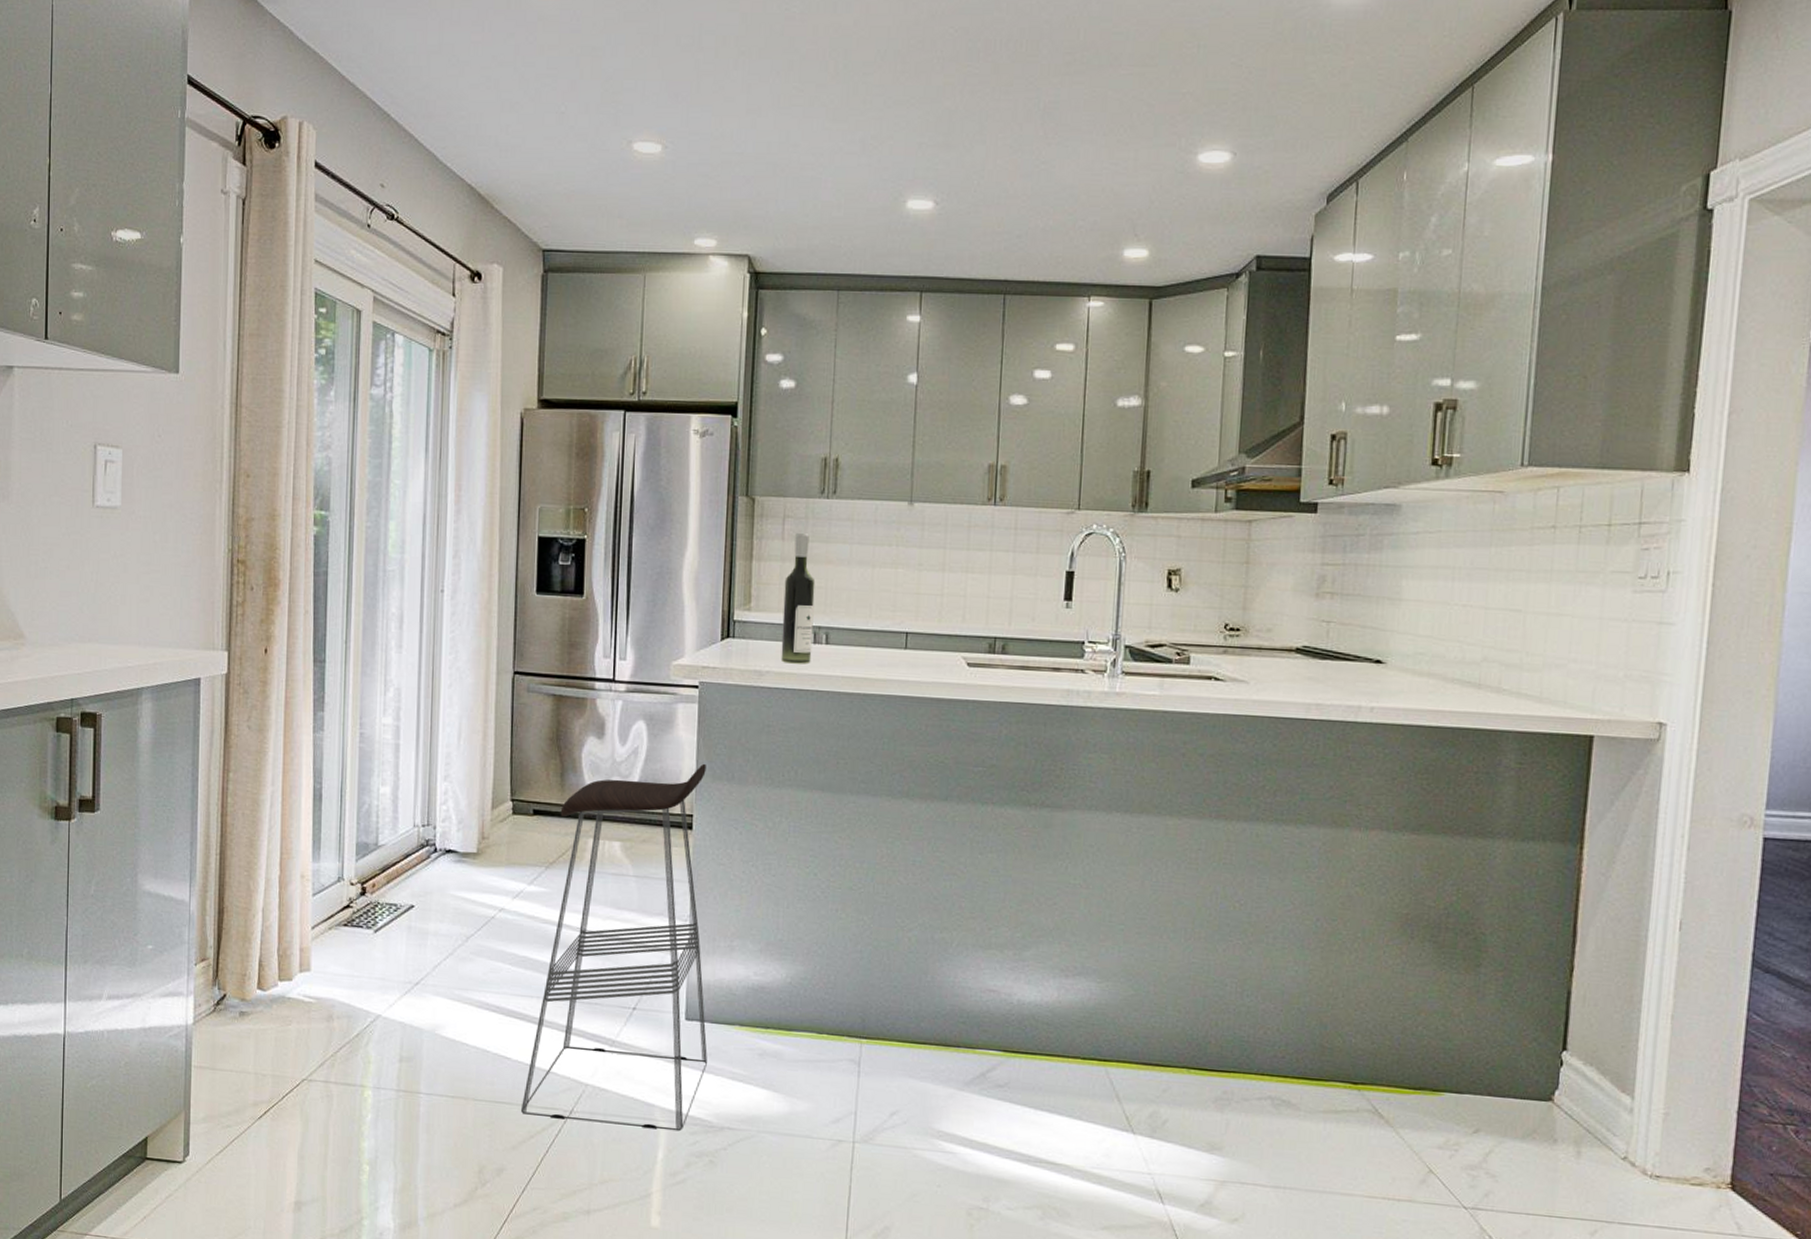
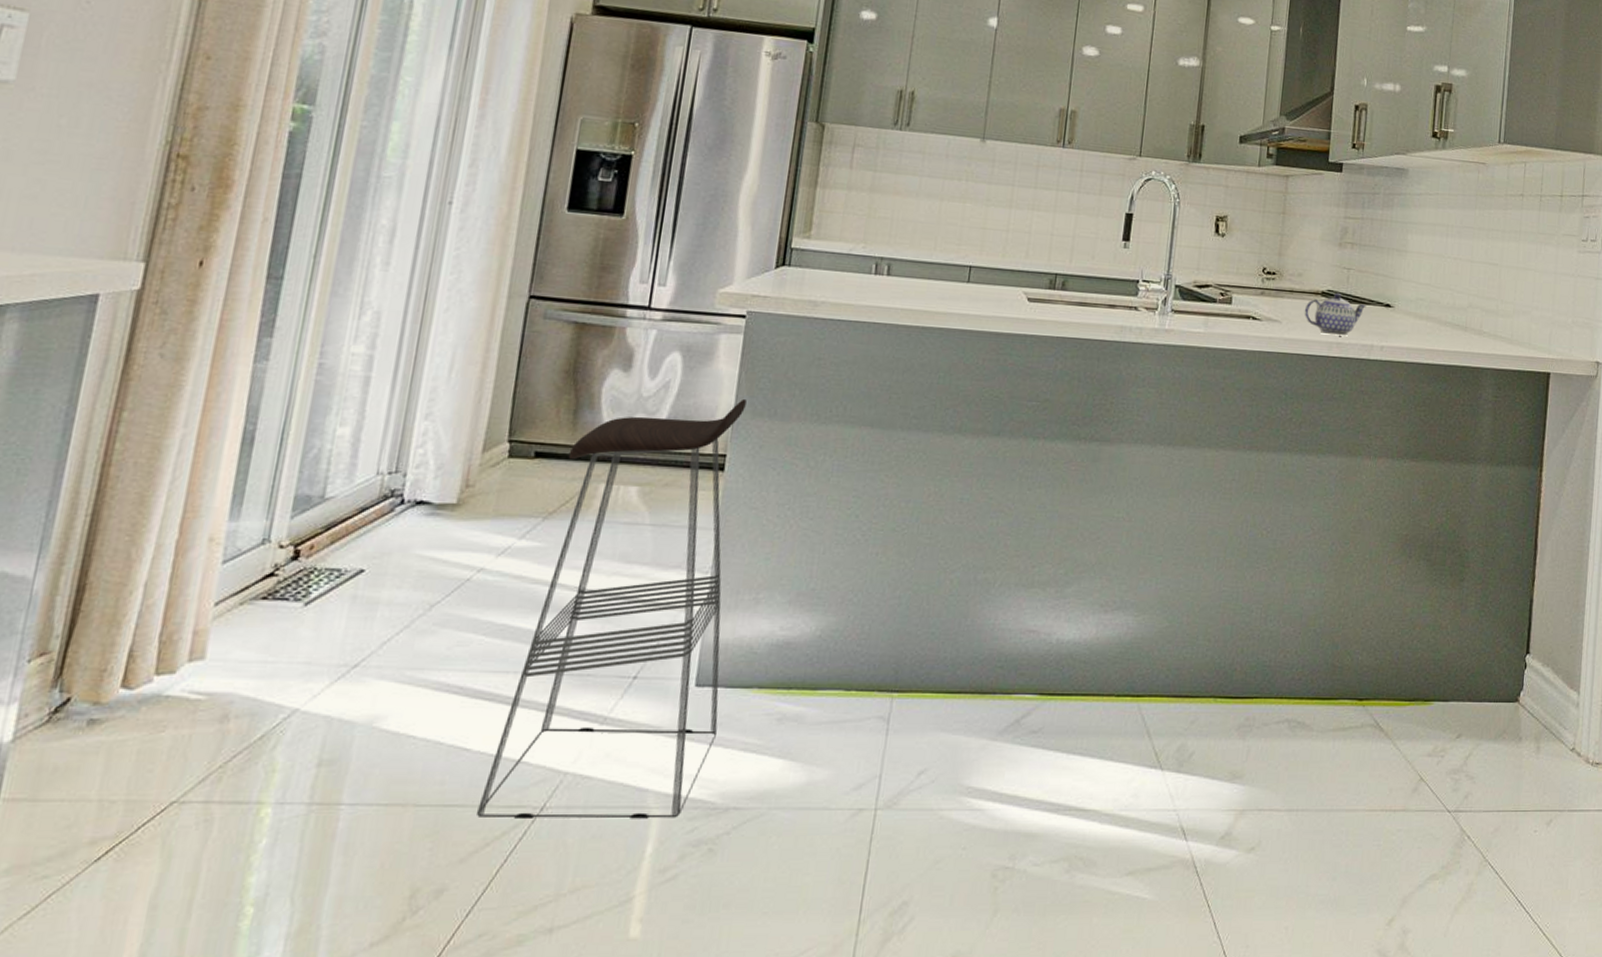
bottle: present [780,533,815,664] -> none [838,162,881,296]
teapot: none [1275,648,1351,697] -> present [1304,292,1366,336]

